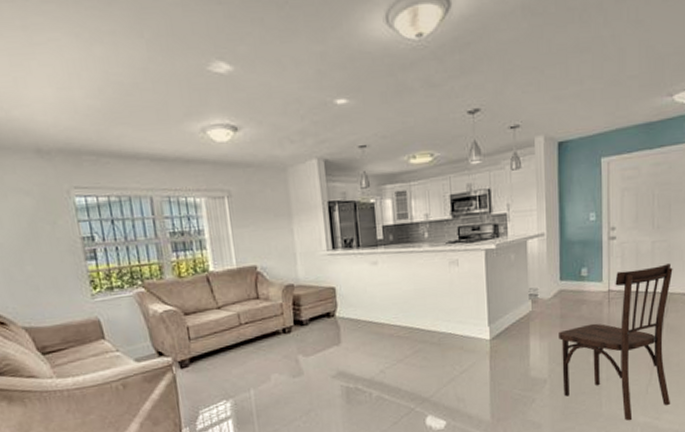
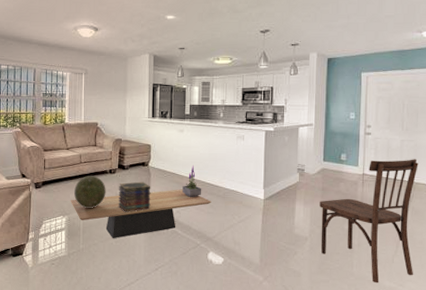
coffee table: none [233,341,424,419] -> present [70,189,212,238]
decorative sphere: none [236,340,282,386] -> present [74,176,106,209]
book stack: none [298,338,345,384] -> present [117,181,151,213]
potted plant: none [384,307,411,351] -> present [182,165,202,198]

